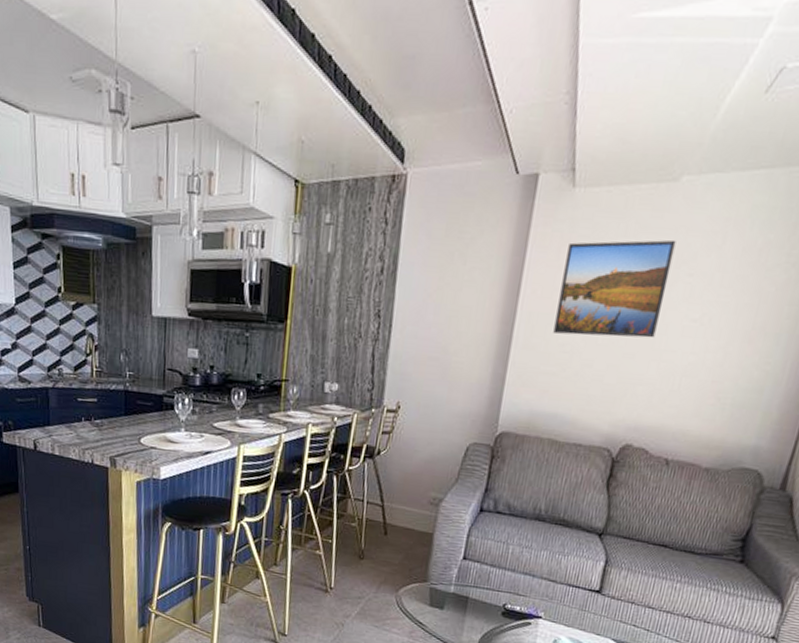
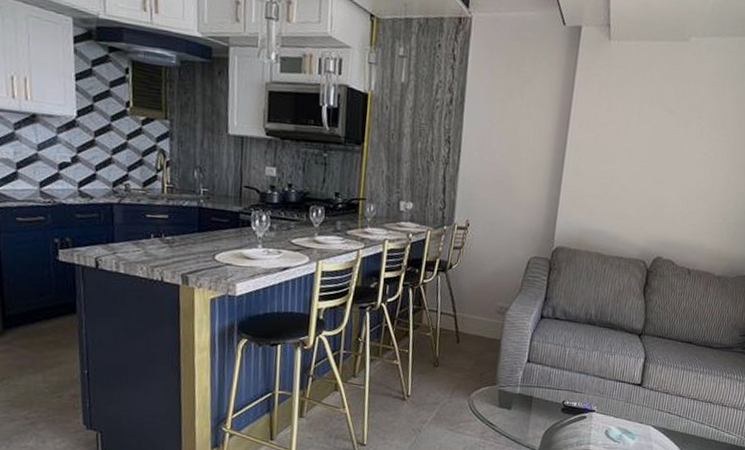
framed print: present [553,239,676,338] -> none [597,86,689,168]

